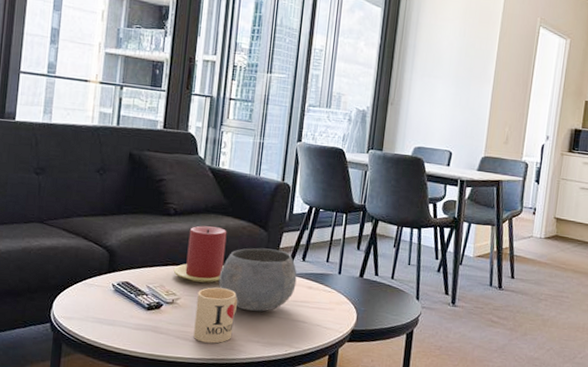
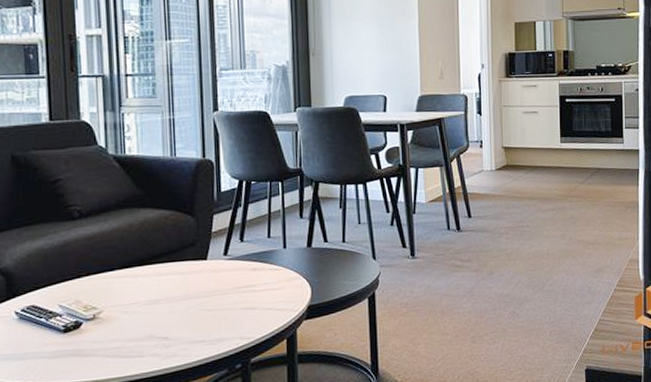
candle: present [173,225,227,283] -> none [88,222,149,289]
mug: present [193,287,237,344] -> none [123,289,172,356]
bowl: present [218,248,297,312] -> none [145,235,238,310]

